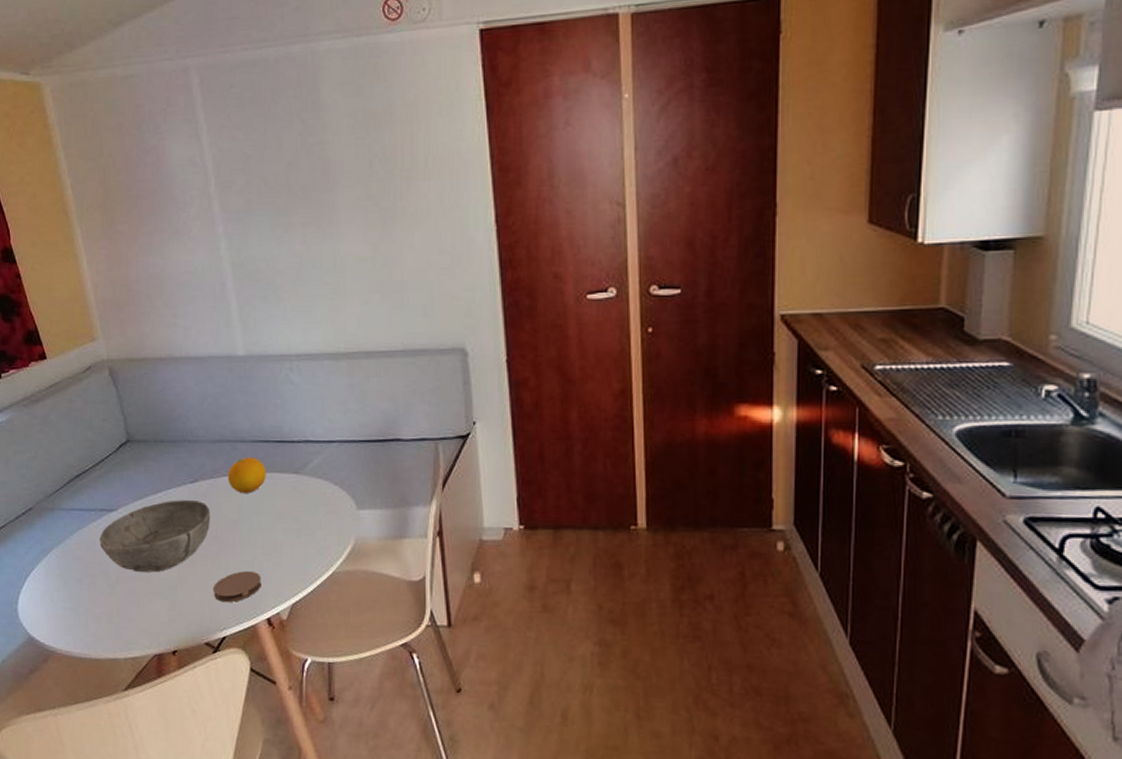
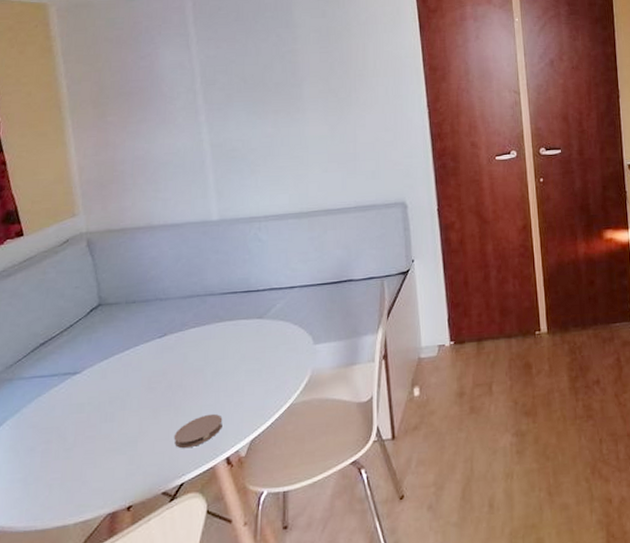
bowl: present [99,500,211,573] -> none [59,353,177,431]
fruit: present [227,457,266,493] -> none [195,308,233,342]

